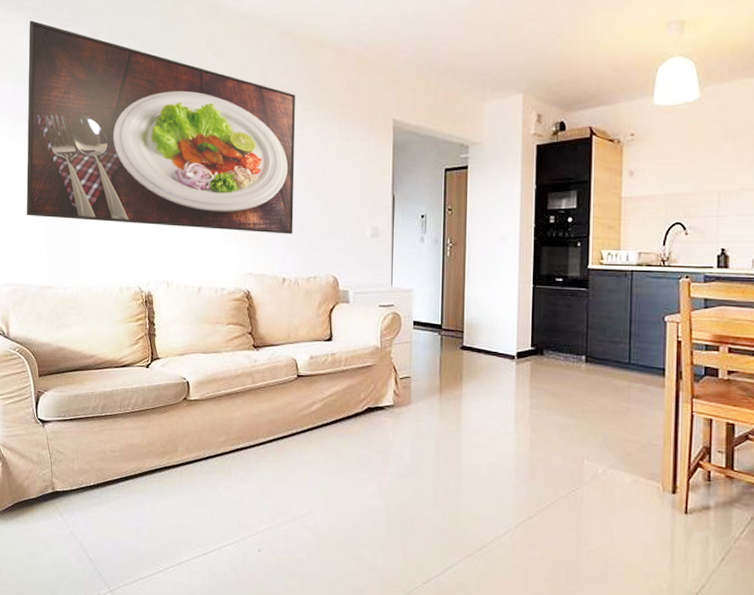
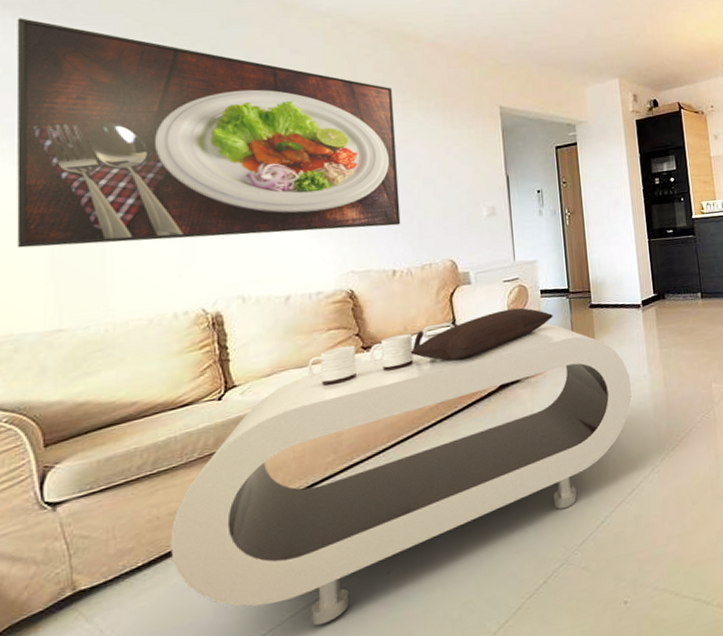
coffee table: none [111,335,495,576] -> present [170,307,632,626]

